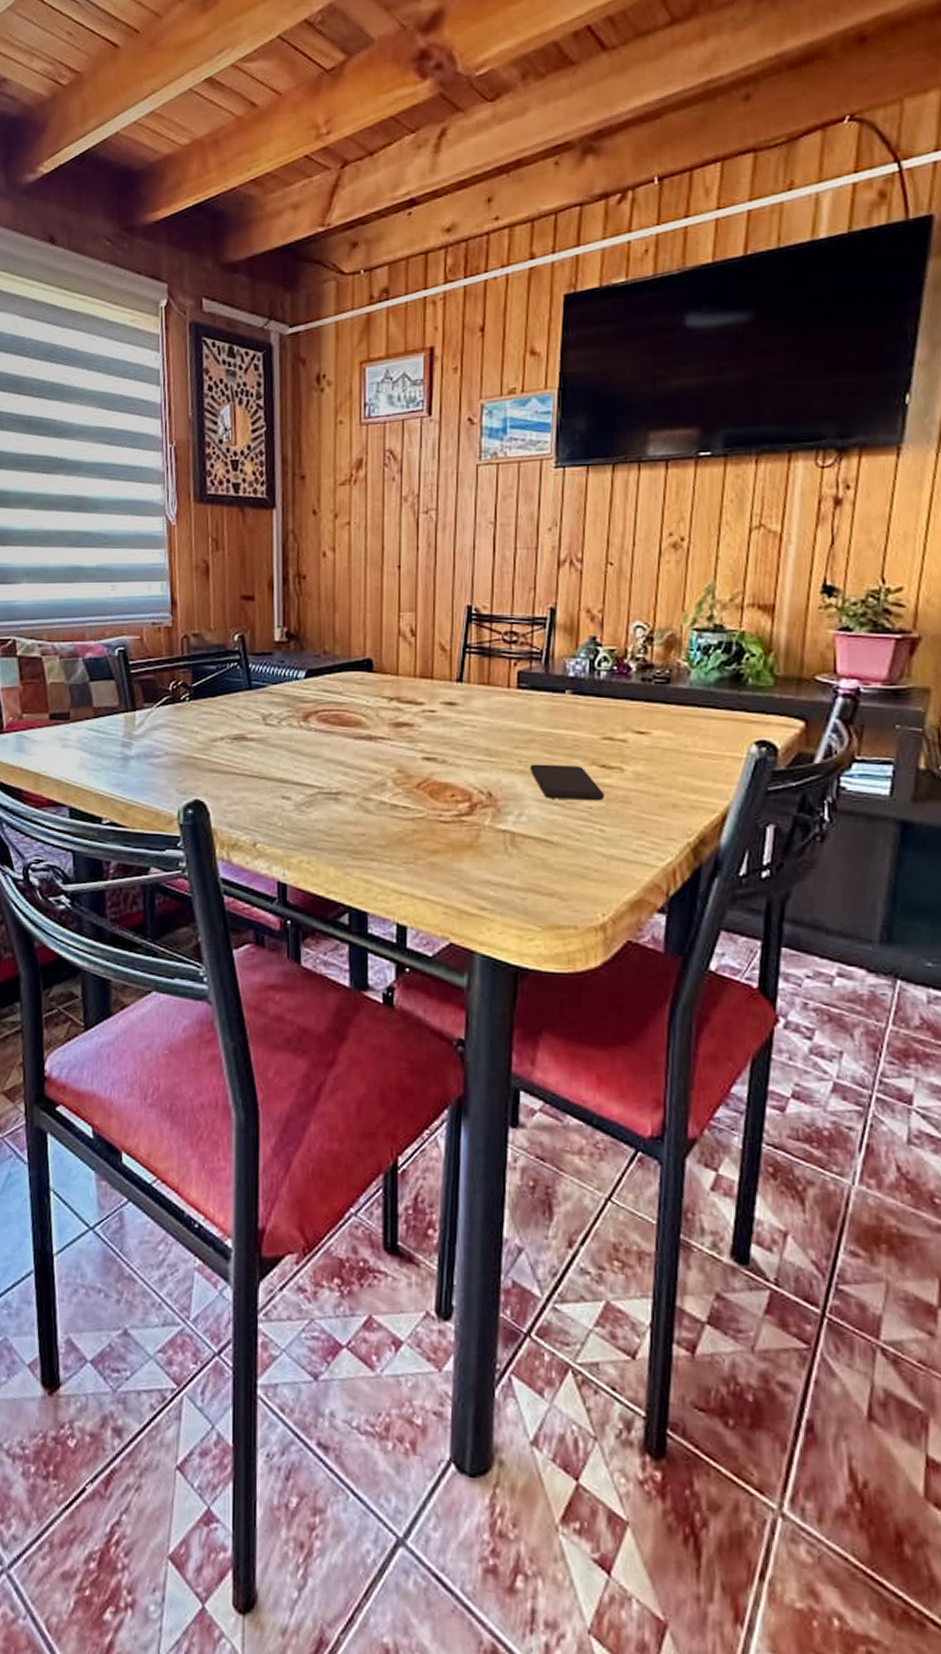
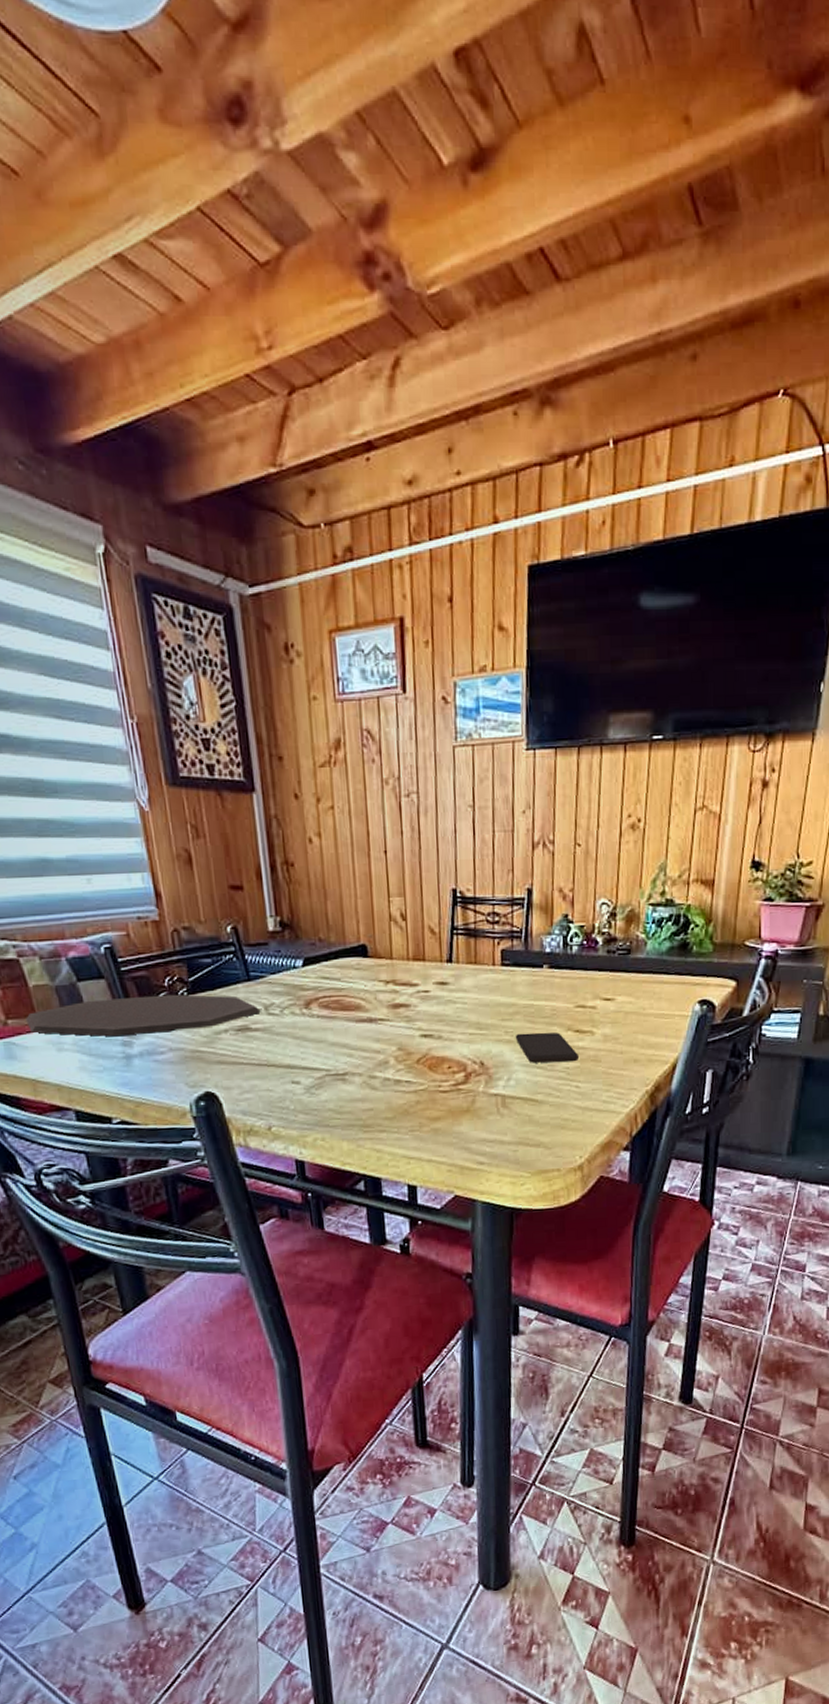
placemat: none [39,698,259,737] -> present [26,994,261,1037]

